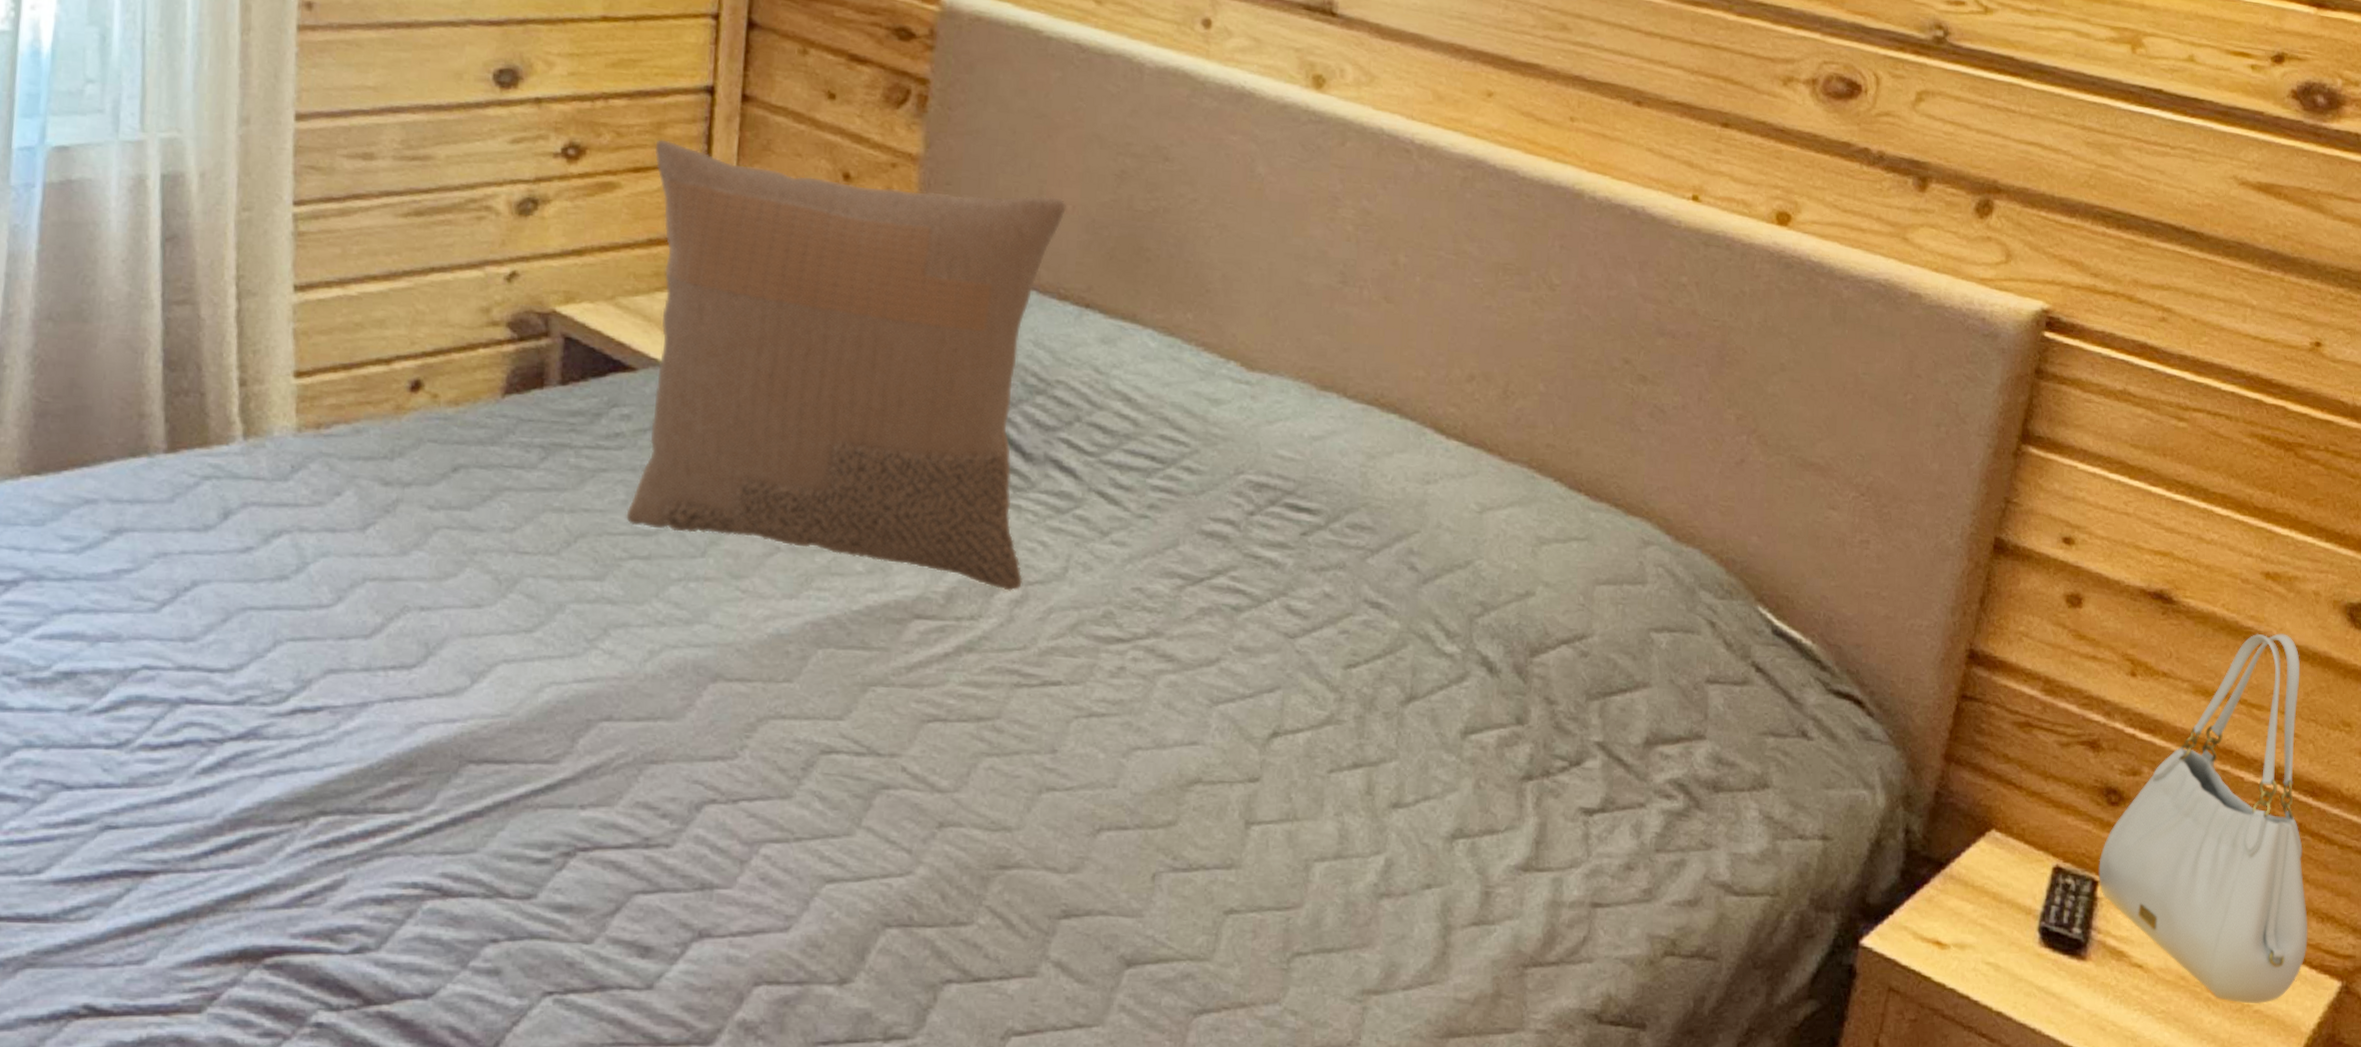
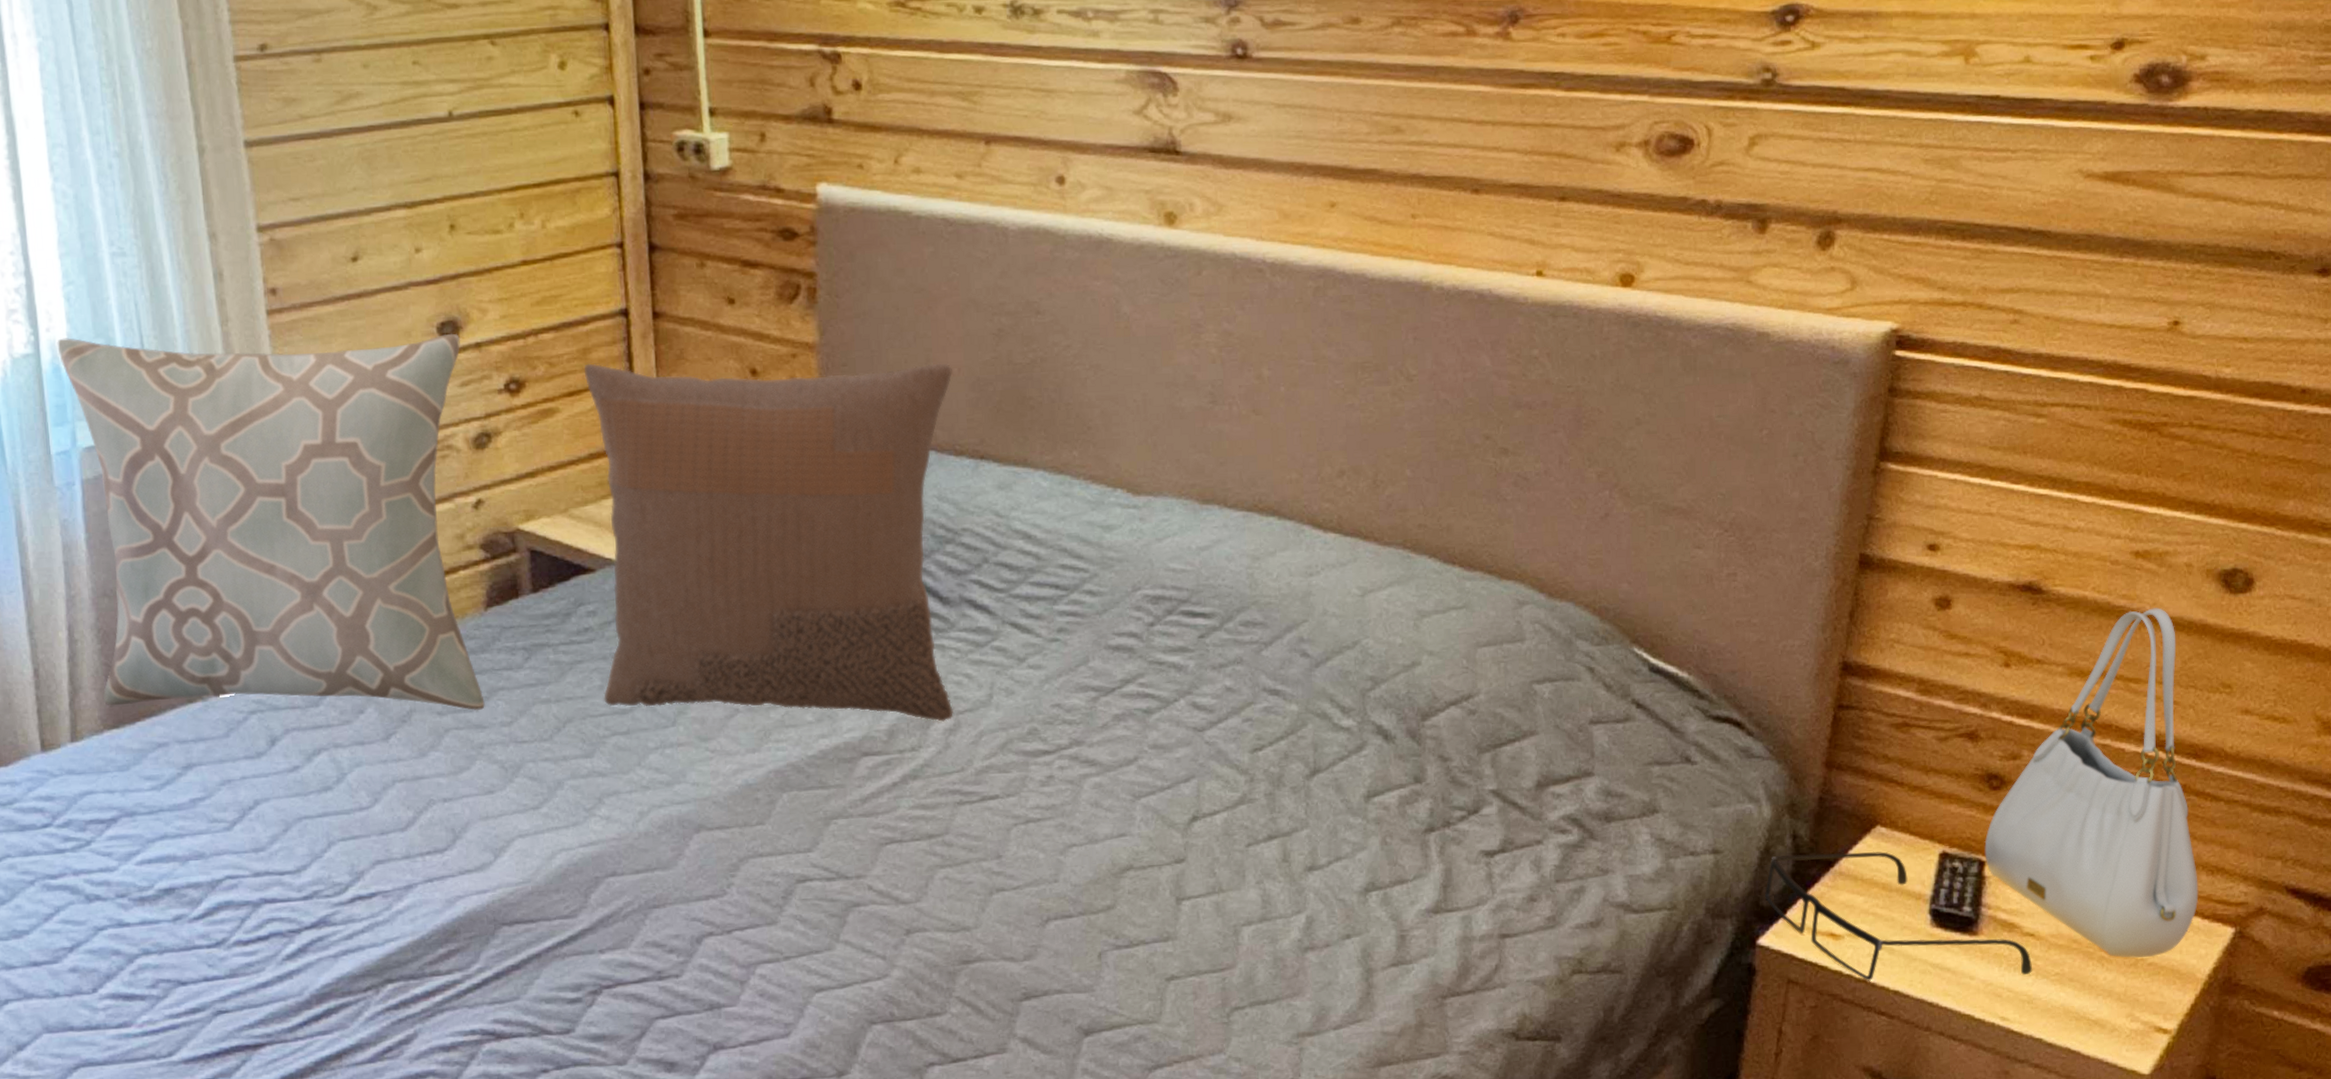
pillow: none [26,19,520,510] -> present [57,333,485,710]
glasses: none [1872,850,2139,1009] -> present [1765,851,2033,981]

